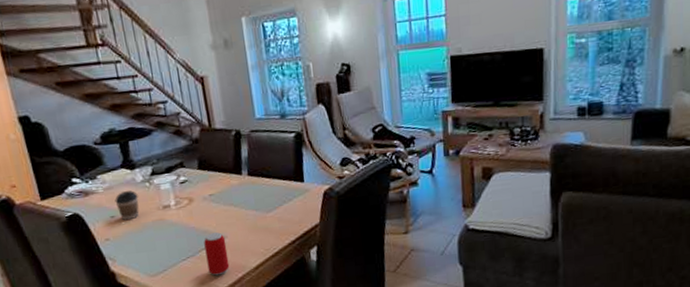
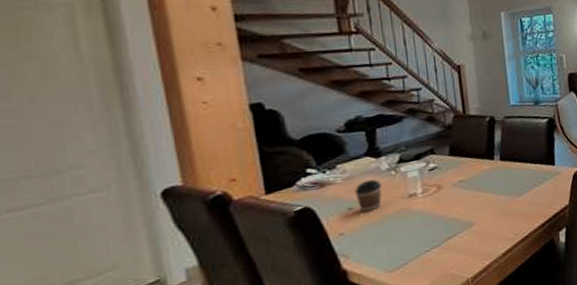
beverage can: present [204,232,230,276] -> none [450,219,477,266]

